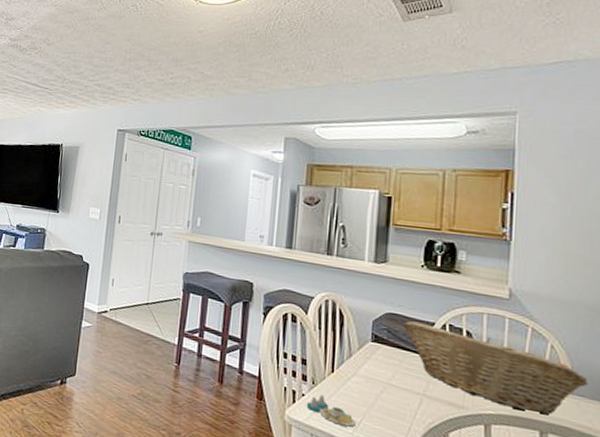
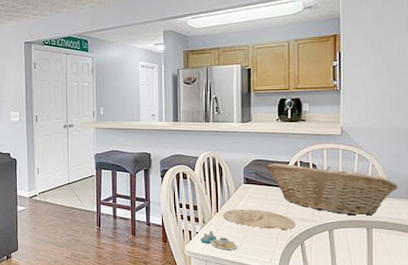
plate: none [339,372,439,414] -> present [223,209,296,230]

